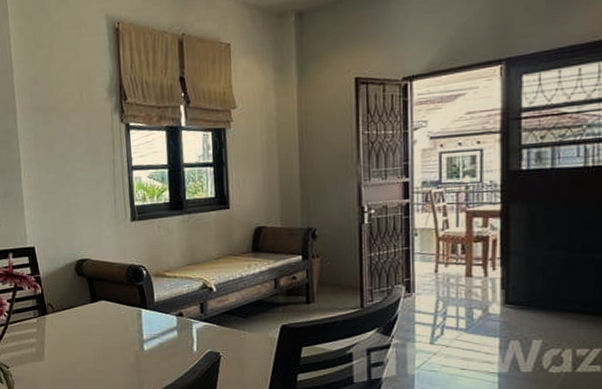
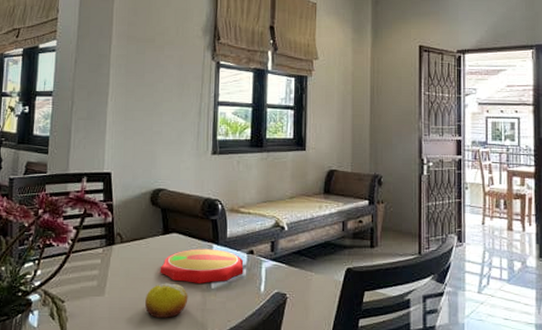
fruit: none [82,347,123,379] -> present [144,283,188,318]
plate: none [92,313,175,346] -> present [160,248,244,283]

